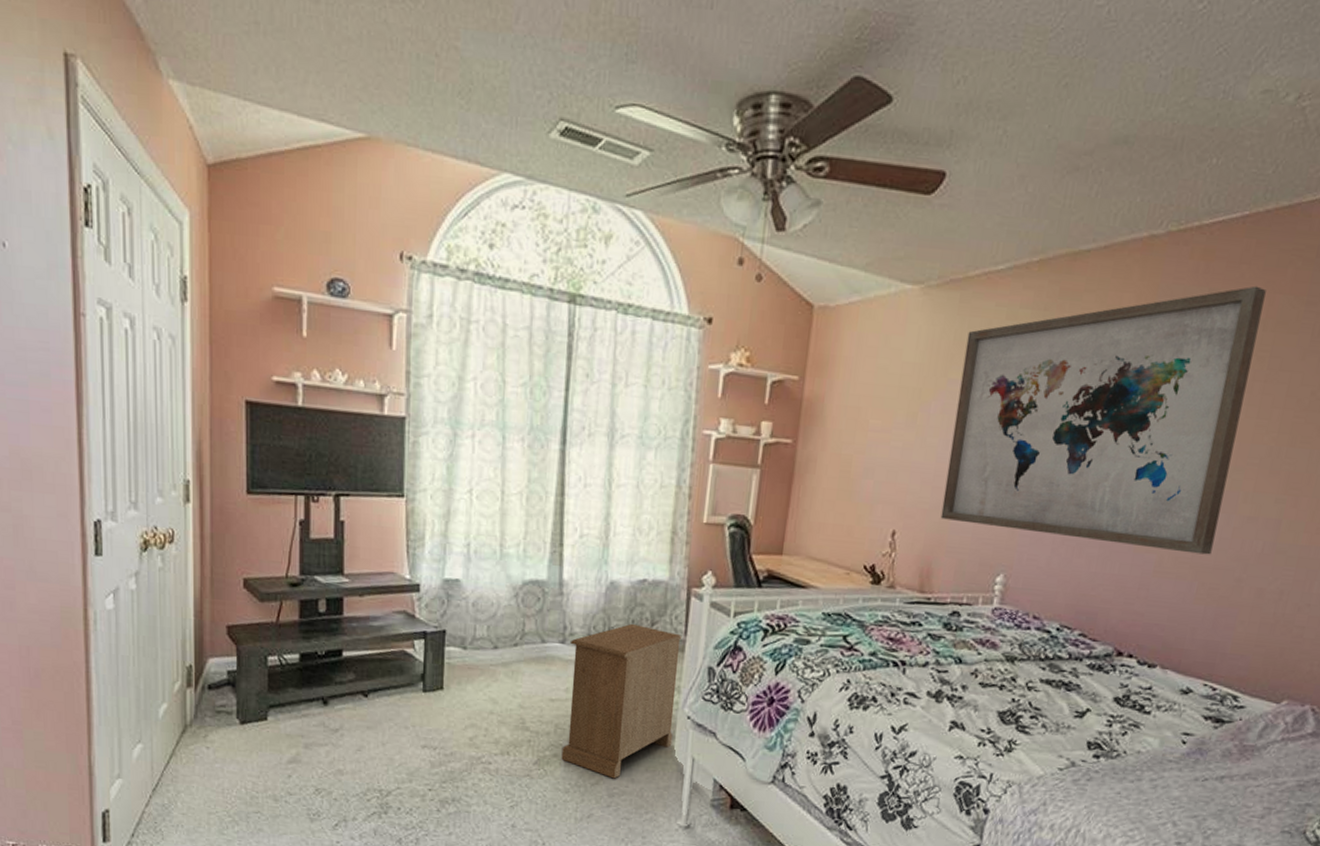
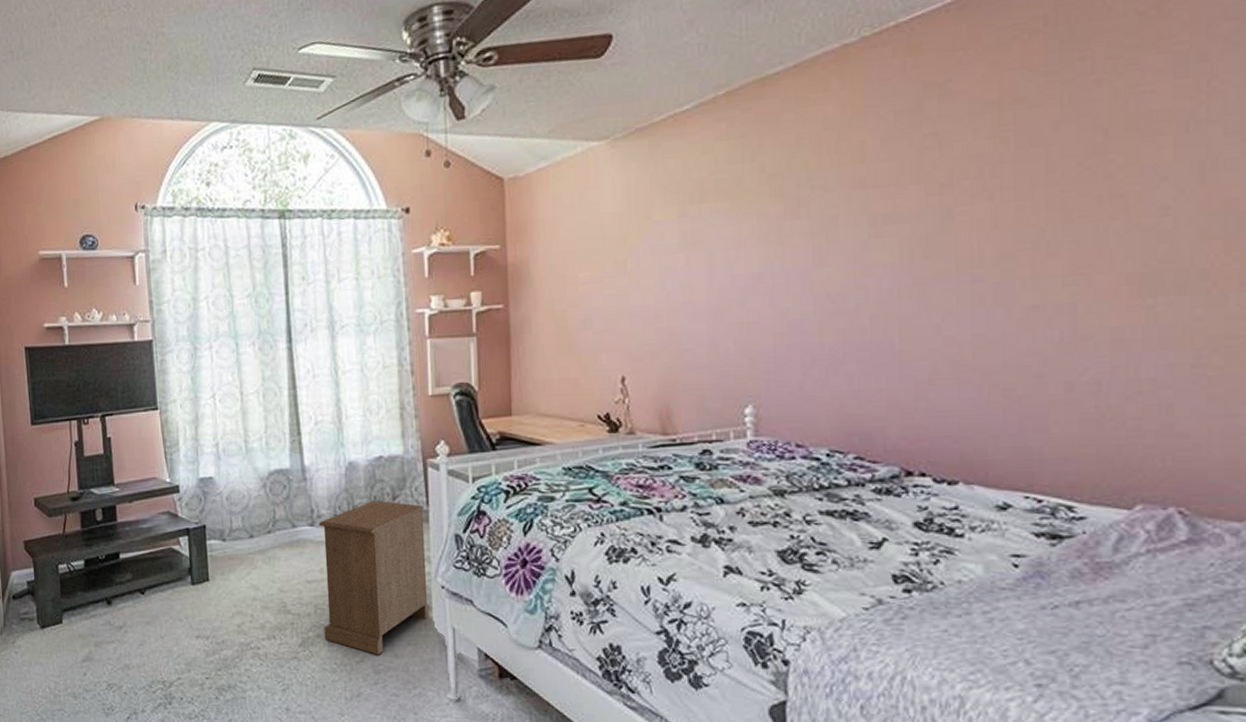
wall art: present [940,285,1266,555] -> none [664,68,996,359]

